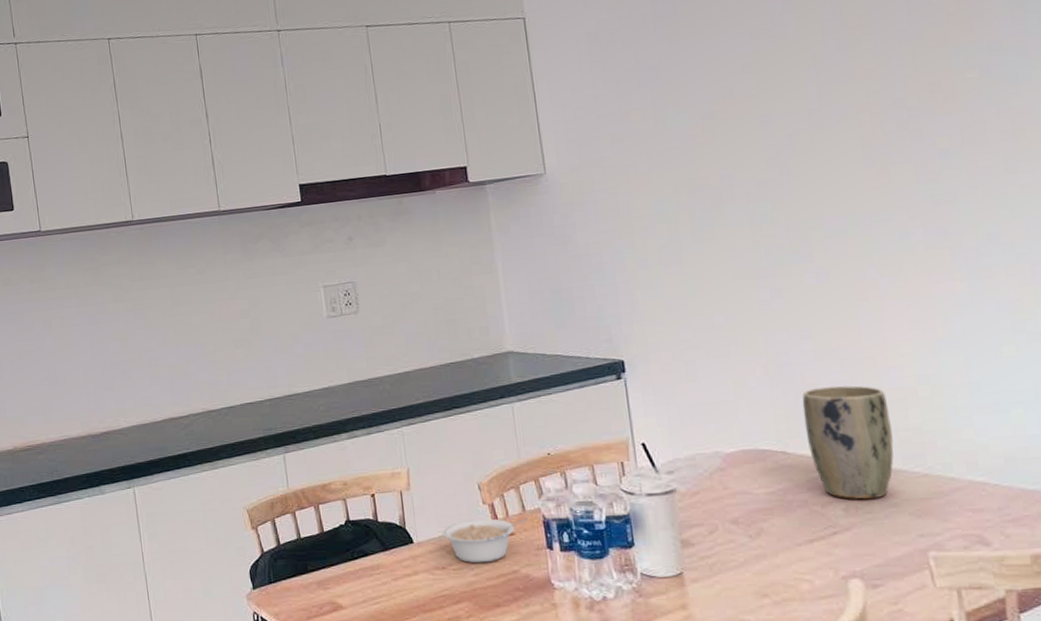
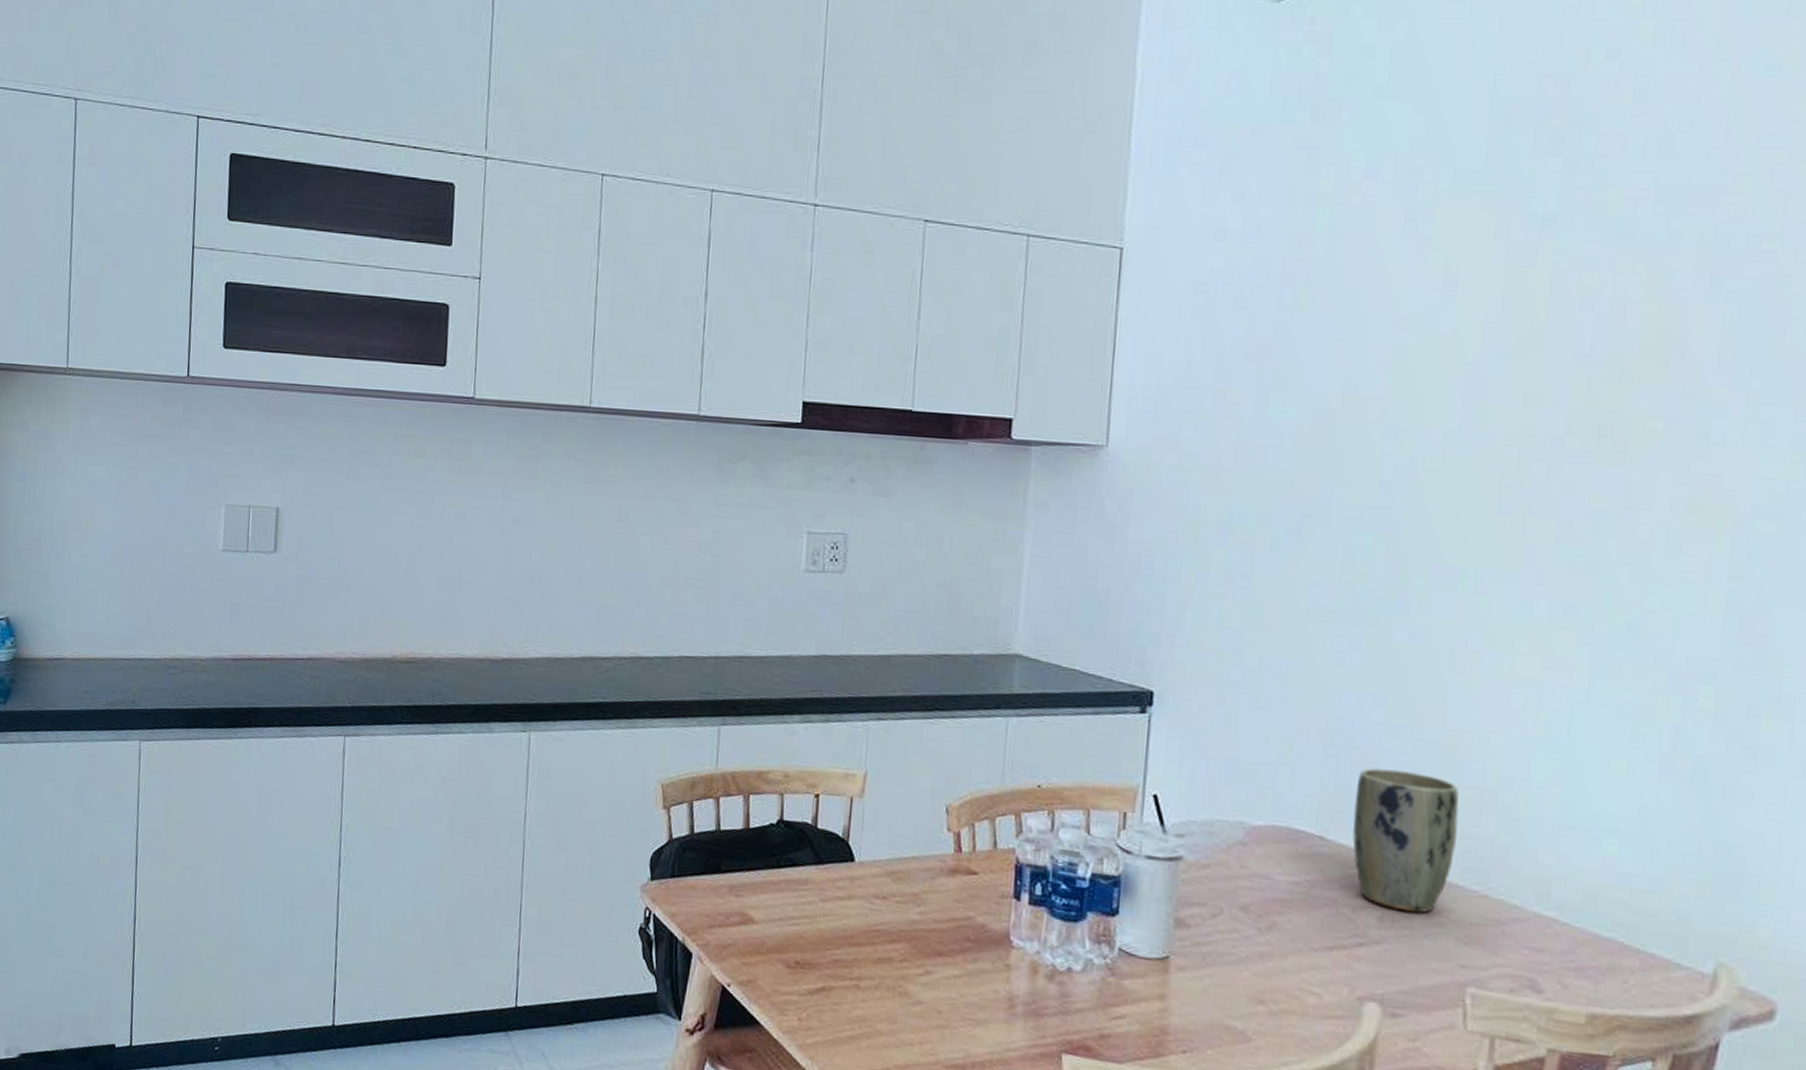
legume: present [442,518,528,563] -> none [891,846,998,901]

